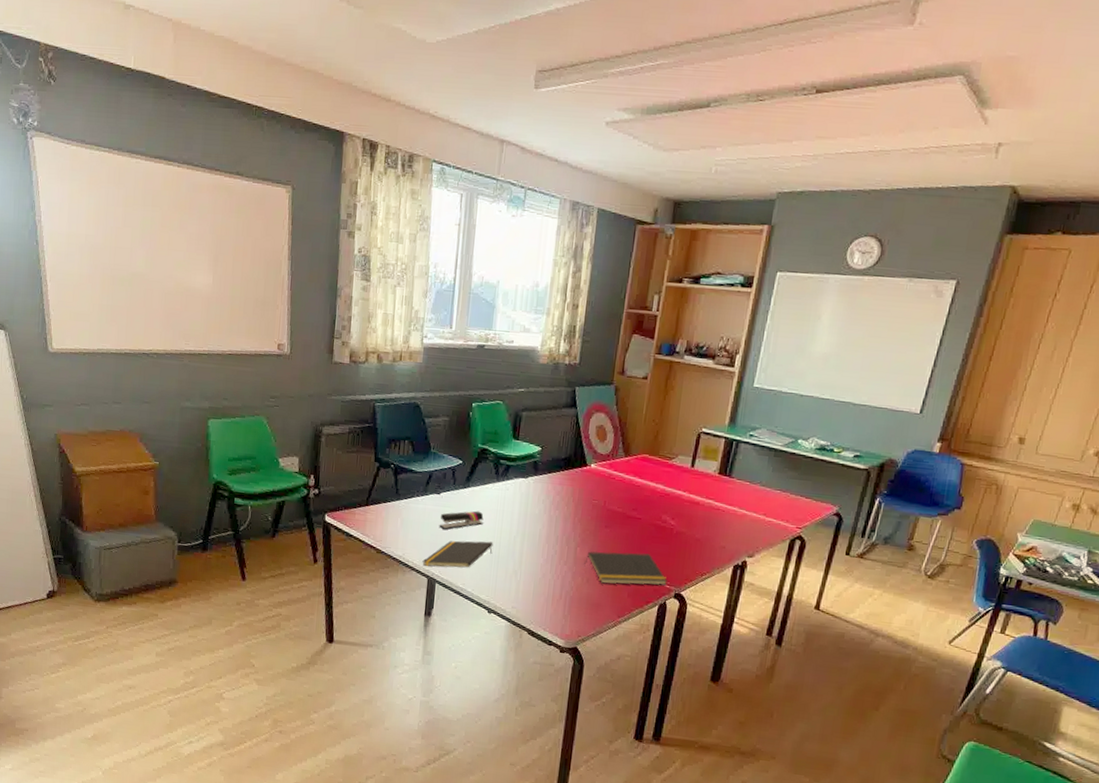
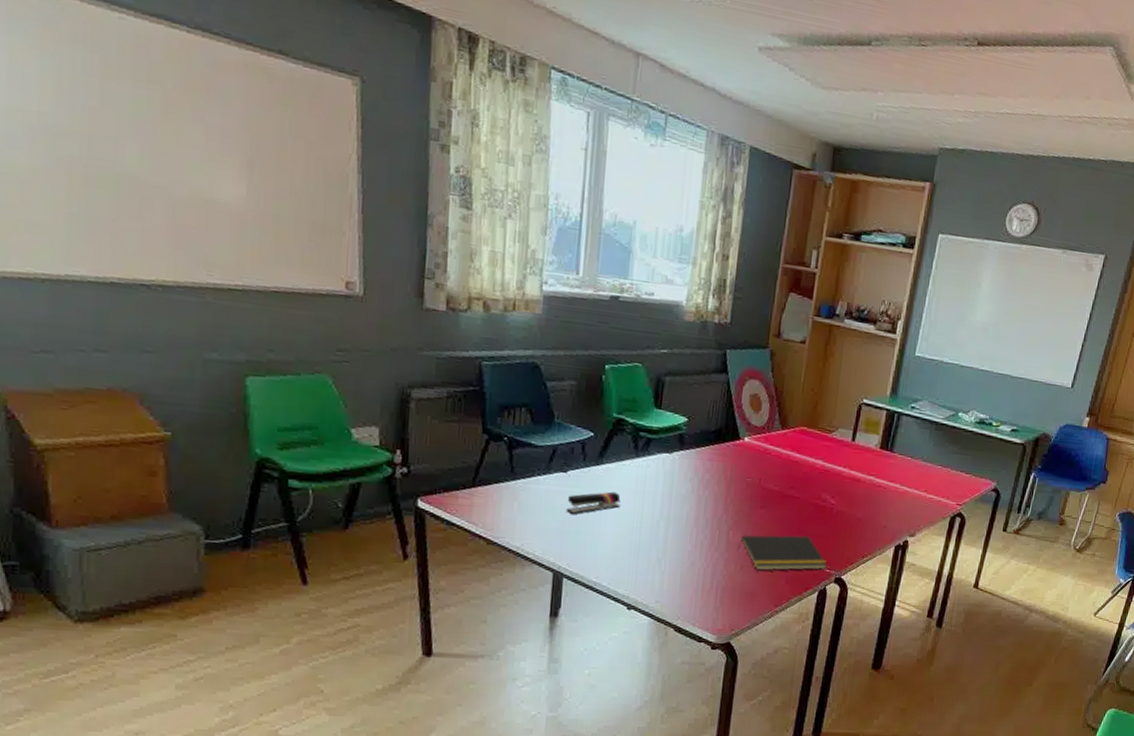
notepad: present [422,540,493,568] -> none [546,526,633,559]

